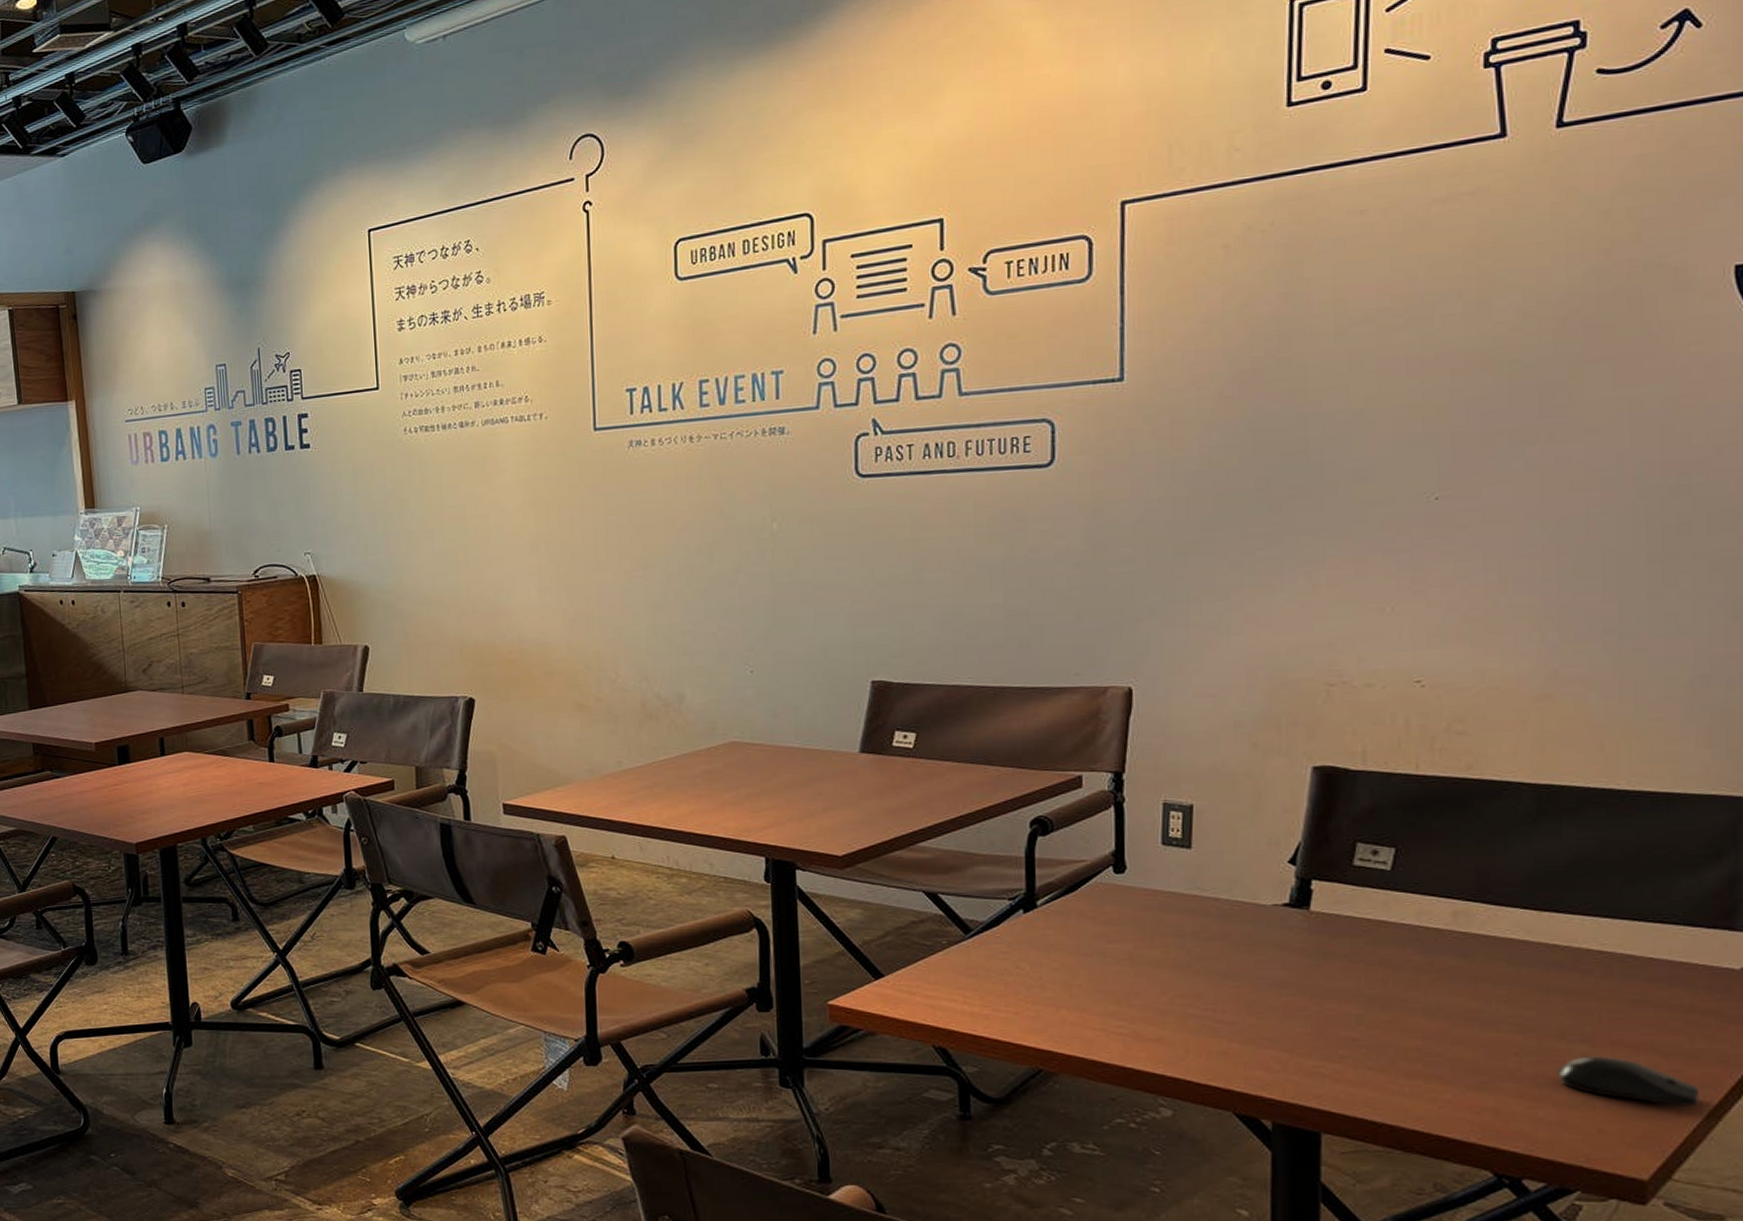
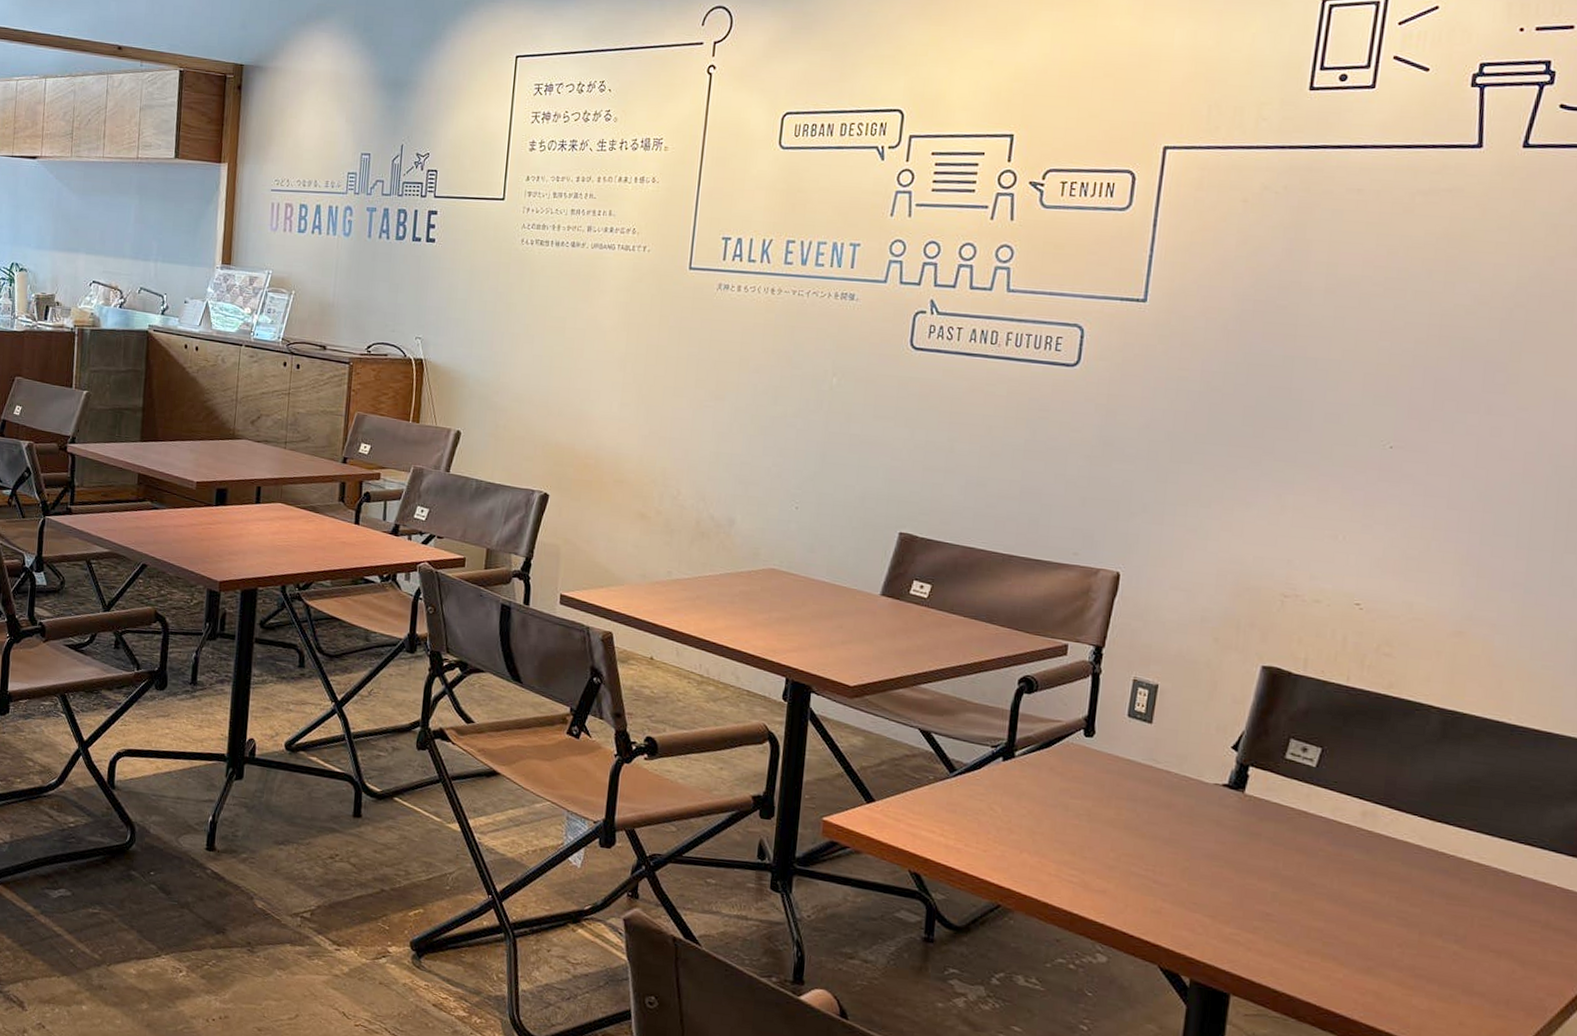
computer mouse: present [1557,1056,1700,1106] -> none [1432,954,1546,1011]

